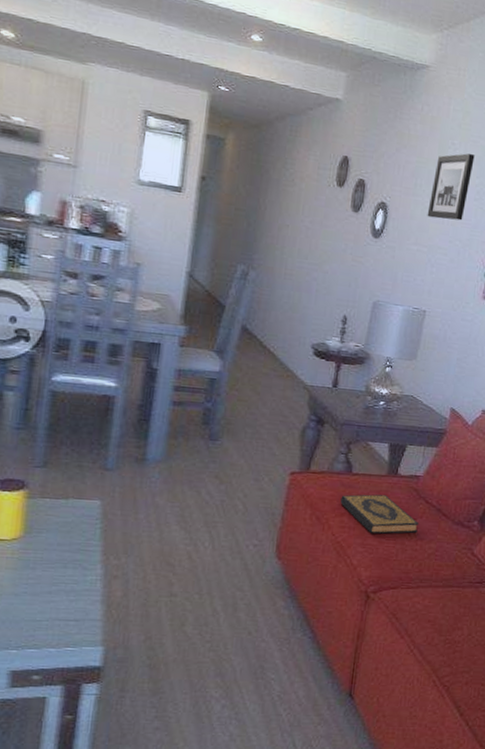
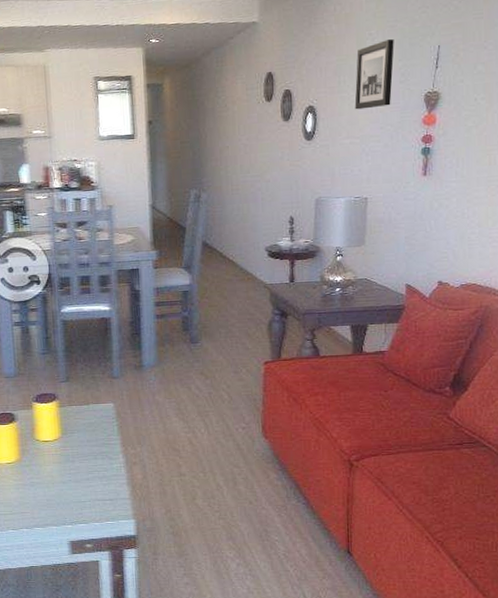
hardback book: present [340,494,420,534] -> none [313,372,391,409]

